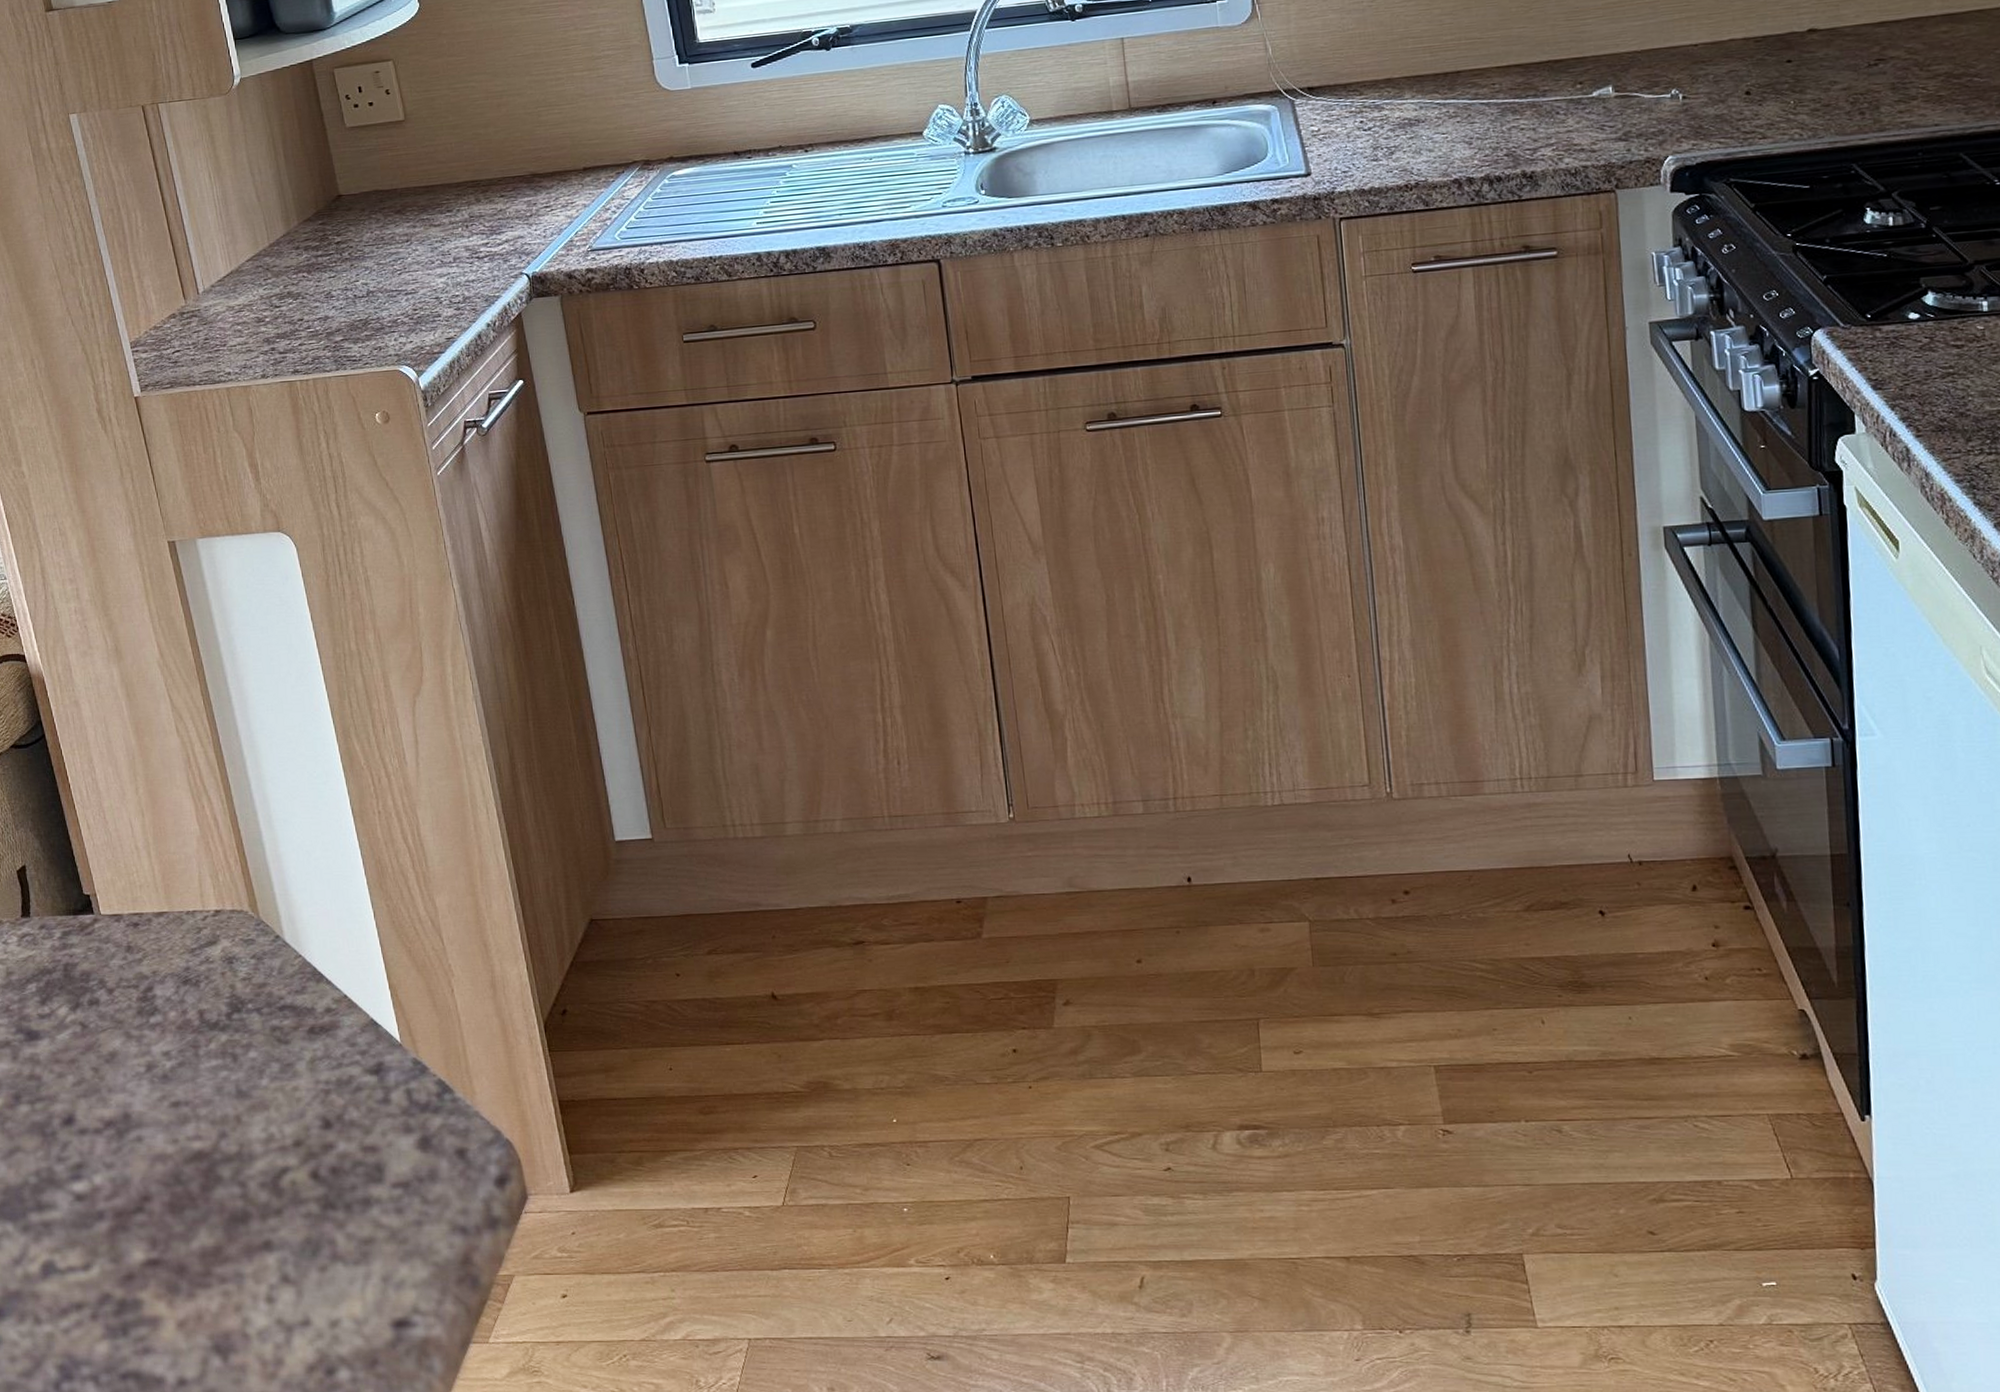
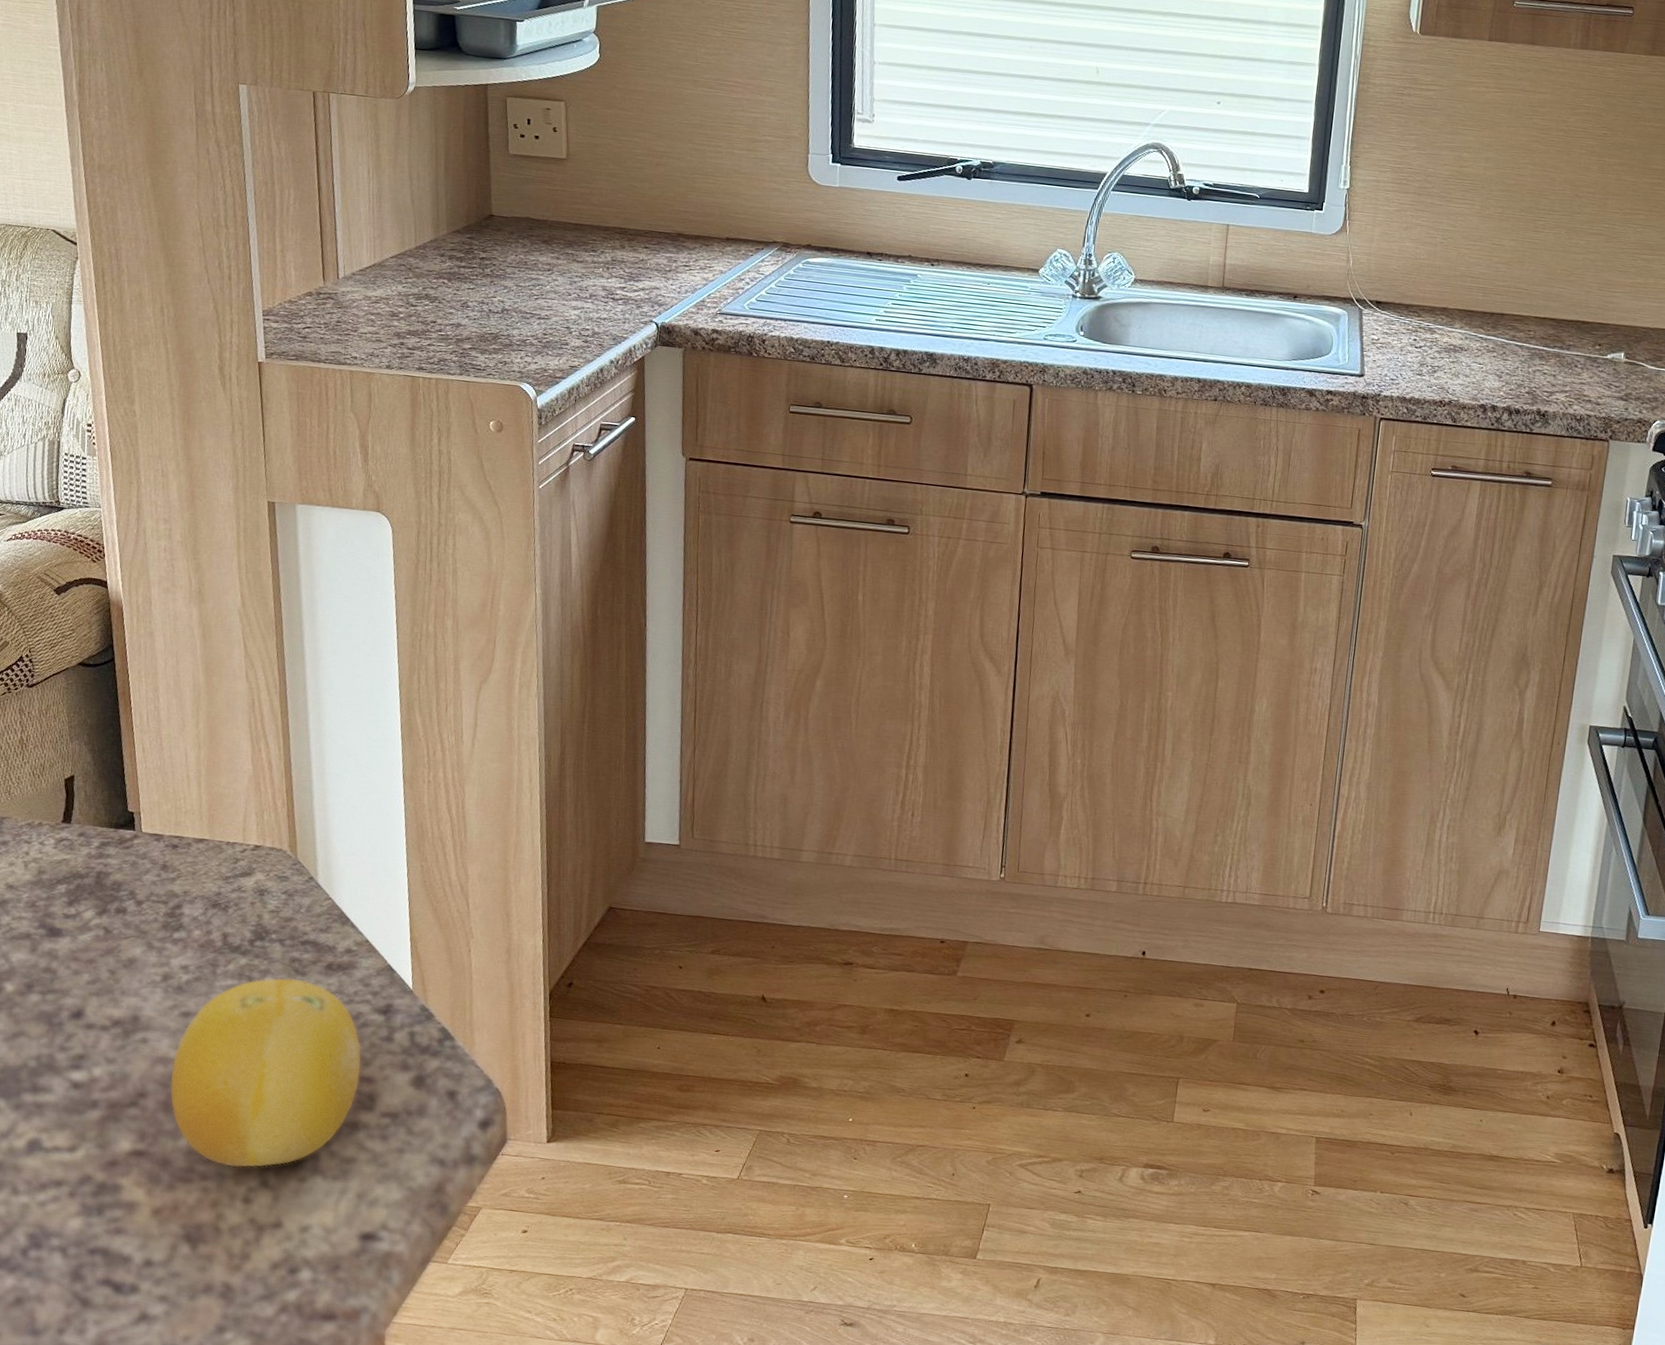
fruit: none [171,1048,364,1265] -> present [170,977,362,1168]

